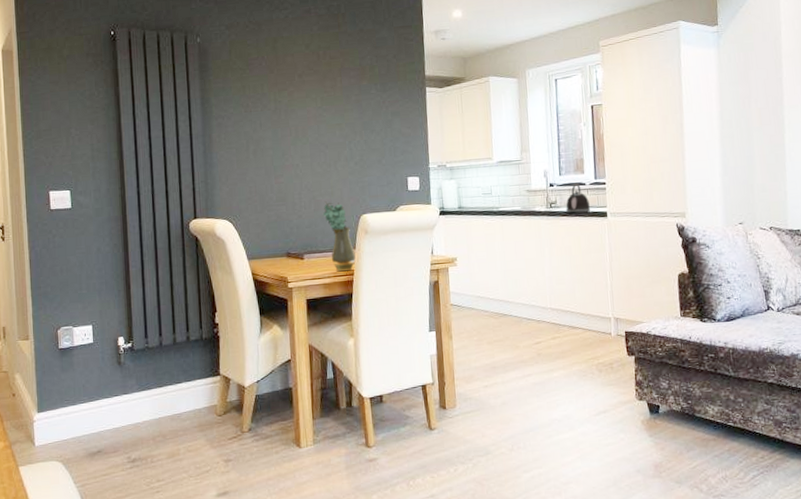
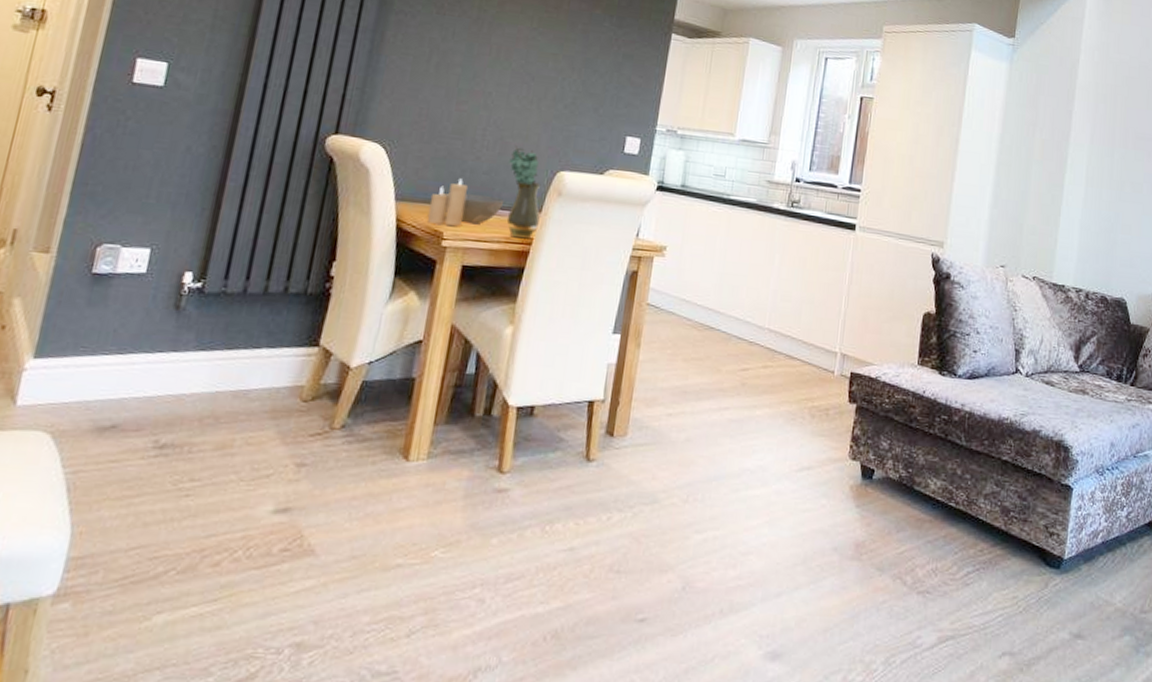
candle: none [272,234,299,272] -> present [427,178,469,227]
bowl: none [280,243,327,268] -> present [442,192,505,224]
kettle: present [566,182,591,214] -> none [809,183,838,221]

